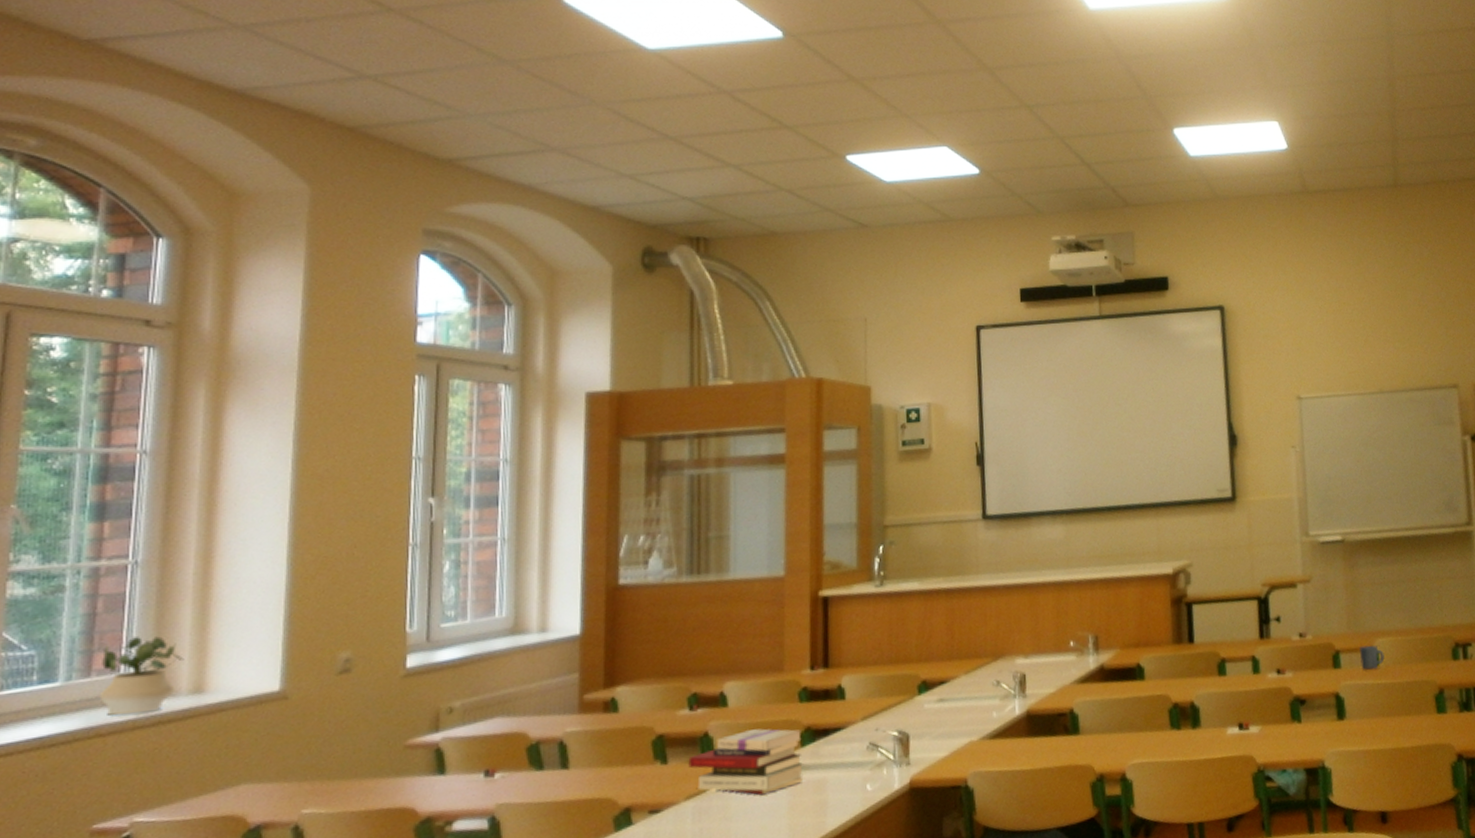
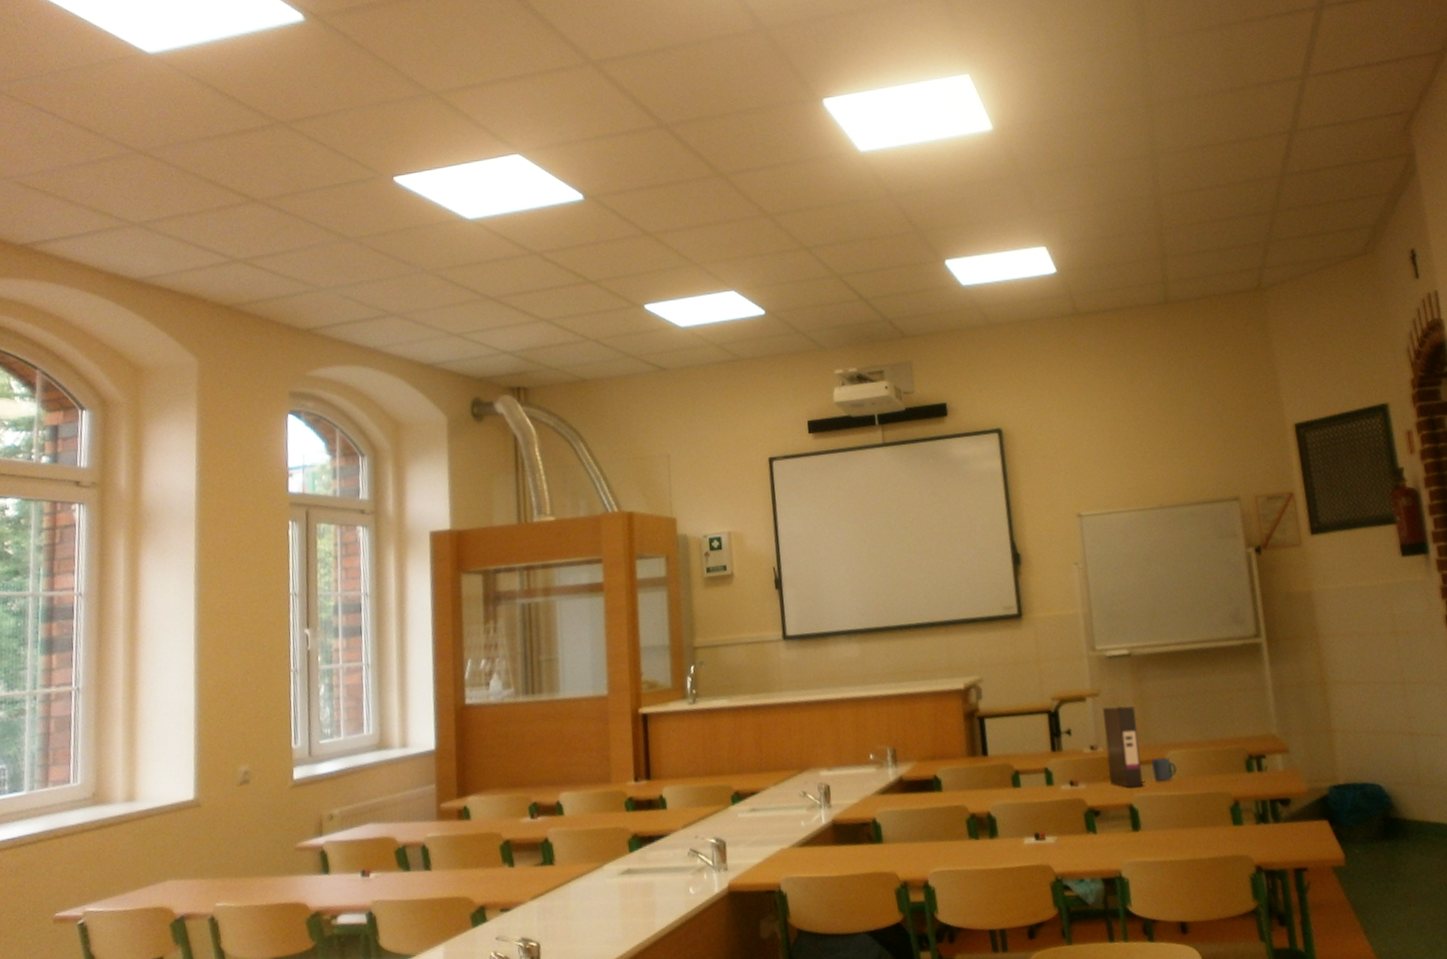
potted plant: present [99,636,185,717] -> none [55,752,119,821]
books: present [688,728,804,795] -> none [532,835,633,897]
binder: none [1313,592,1351,678] -> present [1103,706,1144,790]

